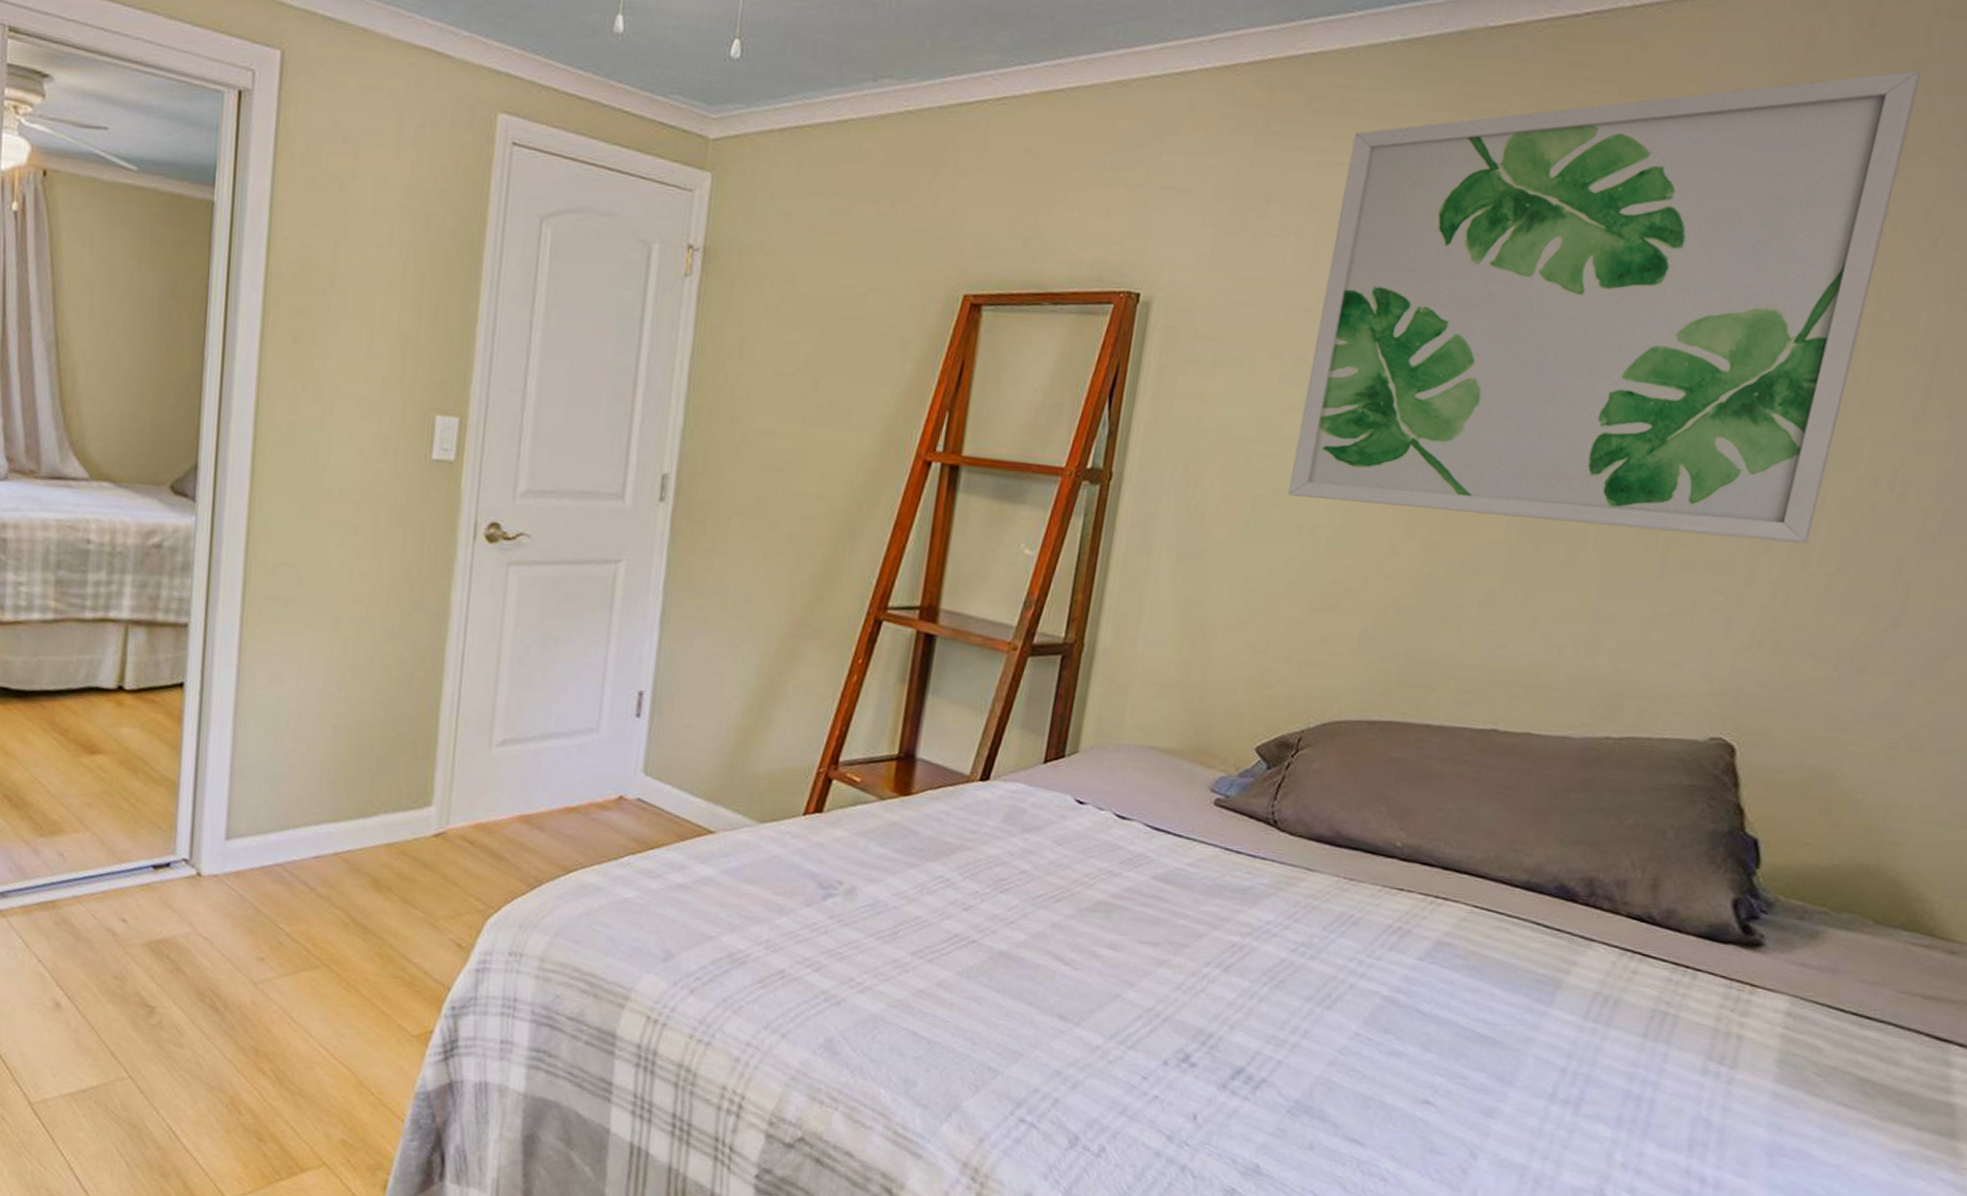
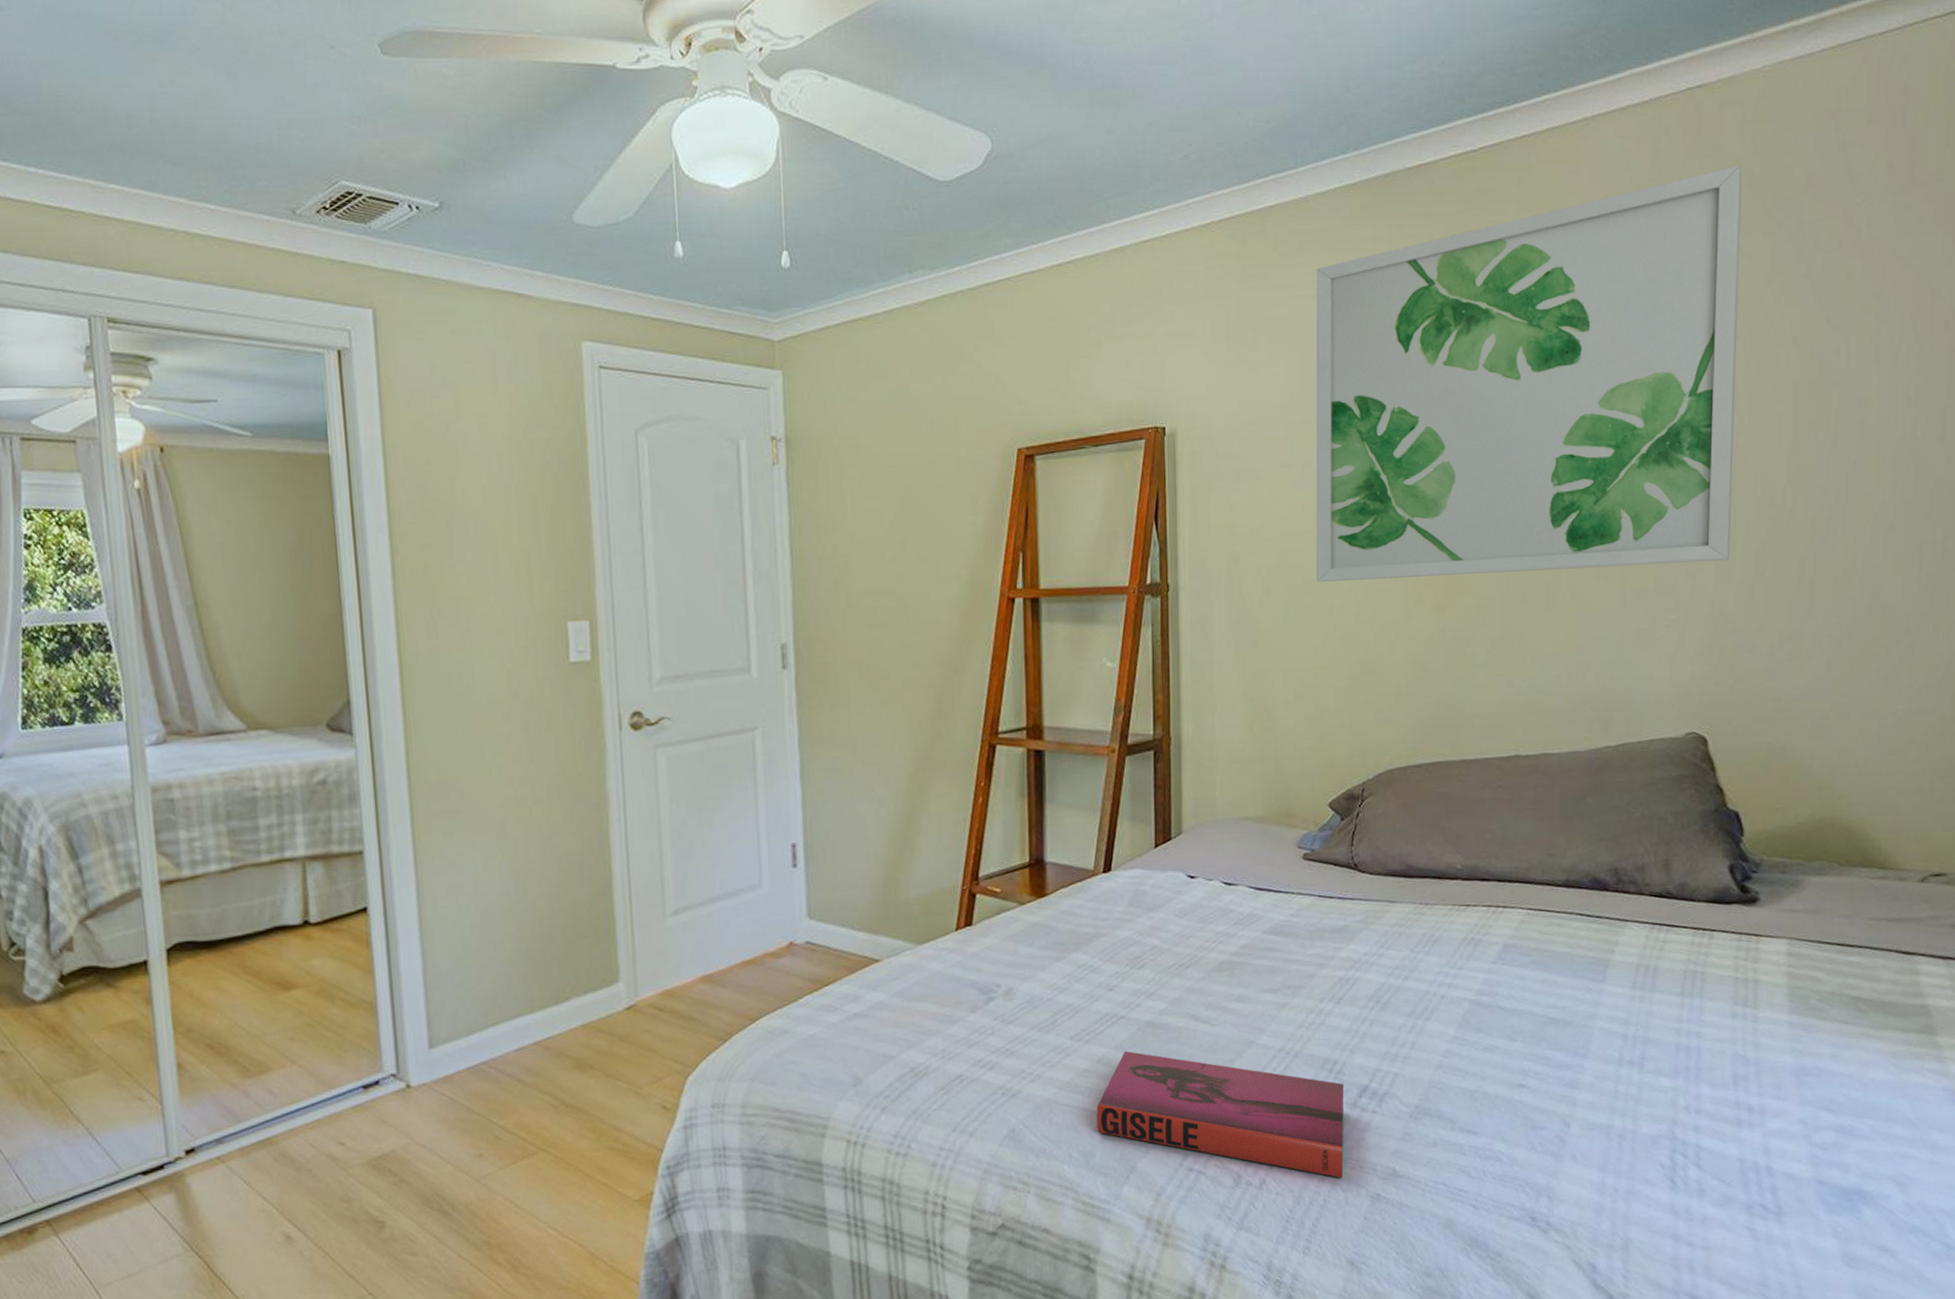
hardback book: none [924,978,1216,1163] -> present [1096,1050,1344,1178]

